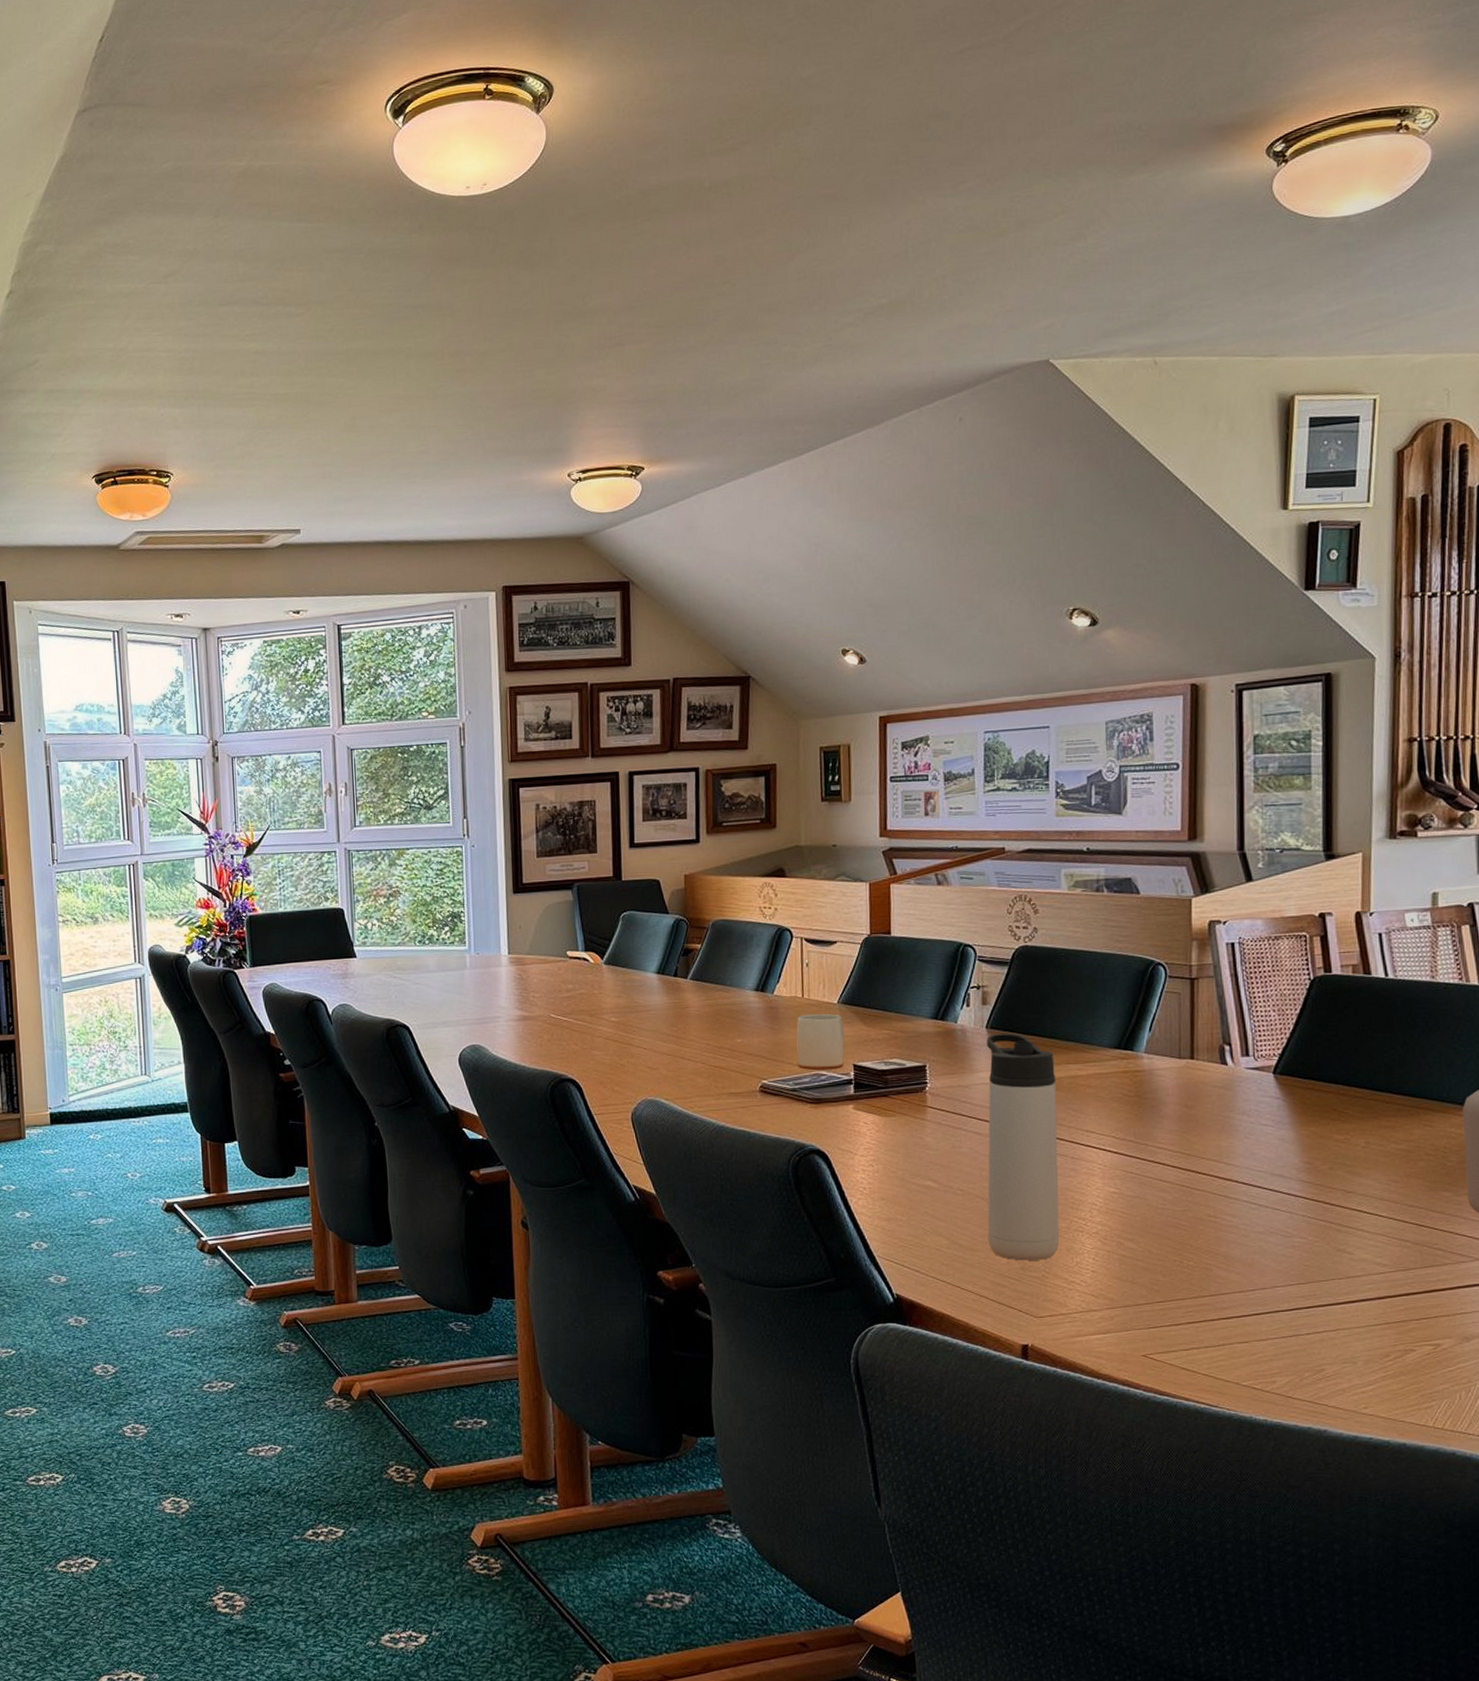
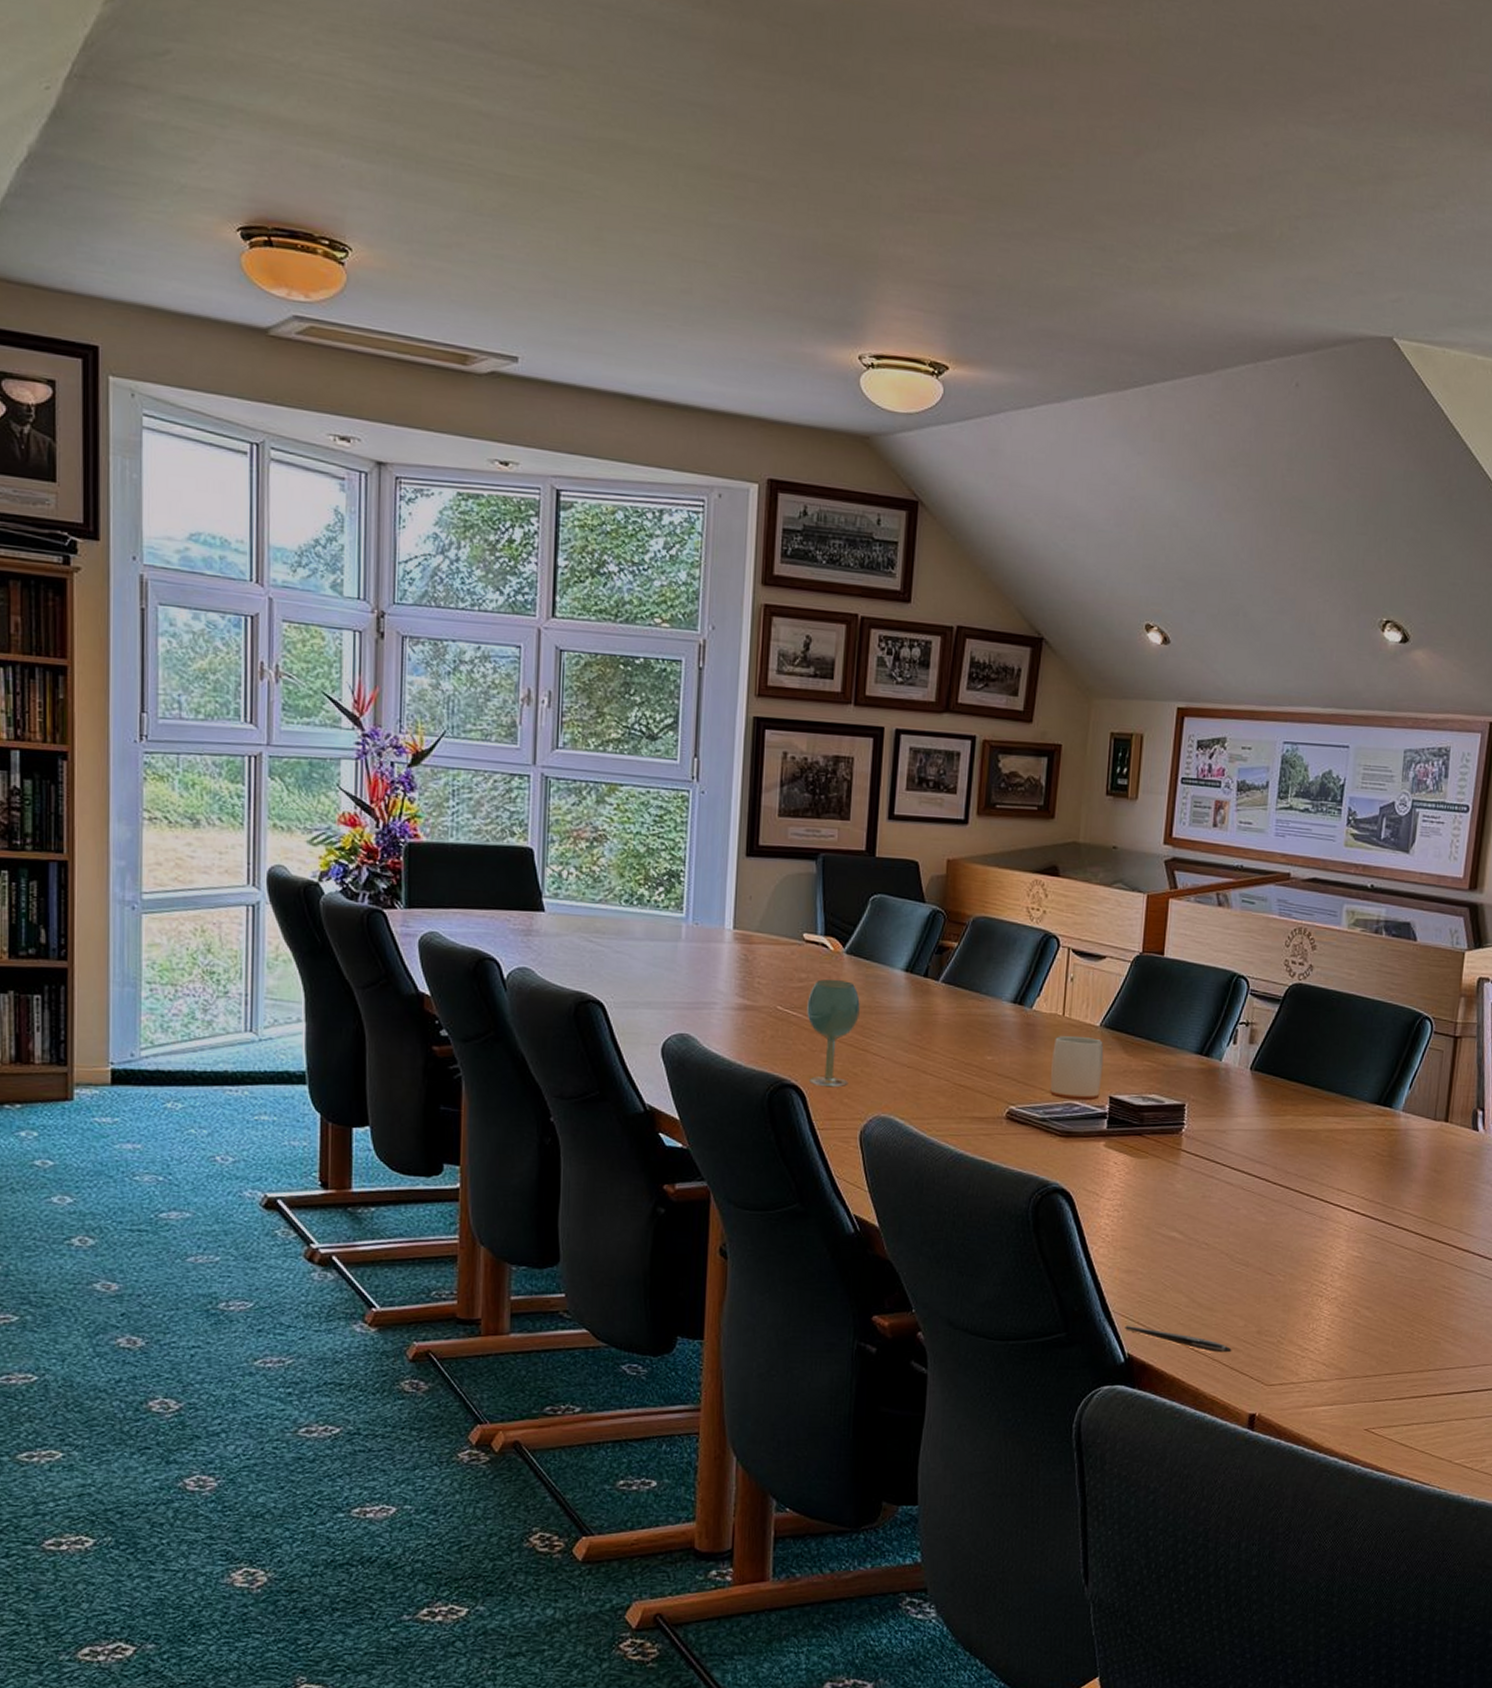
wine glass: none [575,987,621,1079] -> present [807,979,860,1088]
pen: none [890,1269,998,1289] -> present [1125,1326,1232,1353]
thermos bottle: present [987,1033,1060,1261] -> none [1227,1076,1315,1325]

